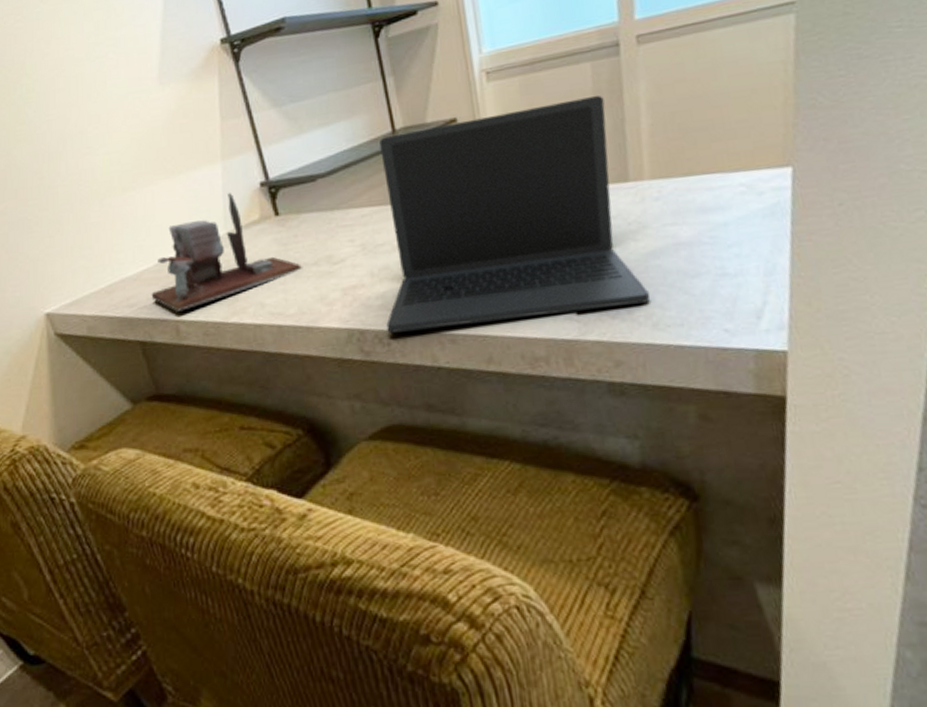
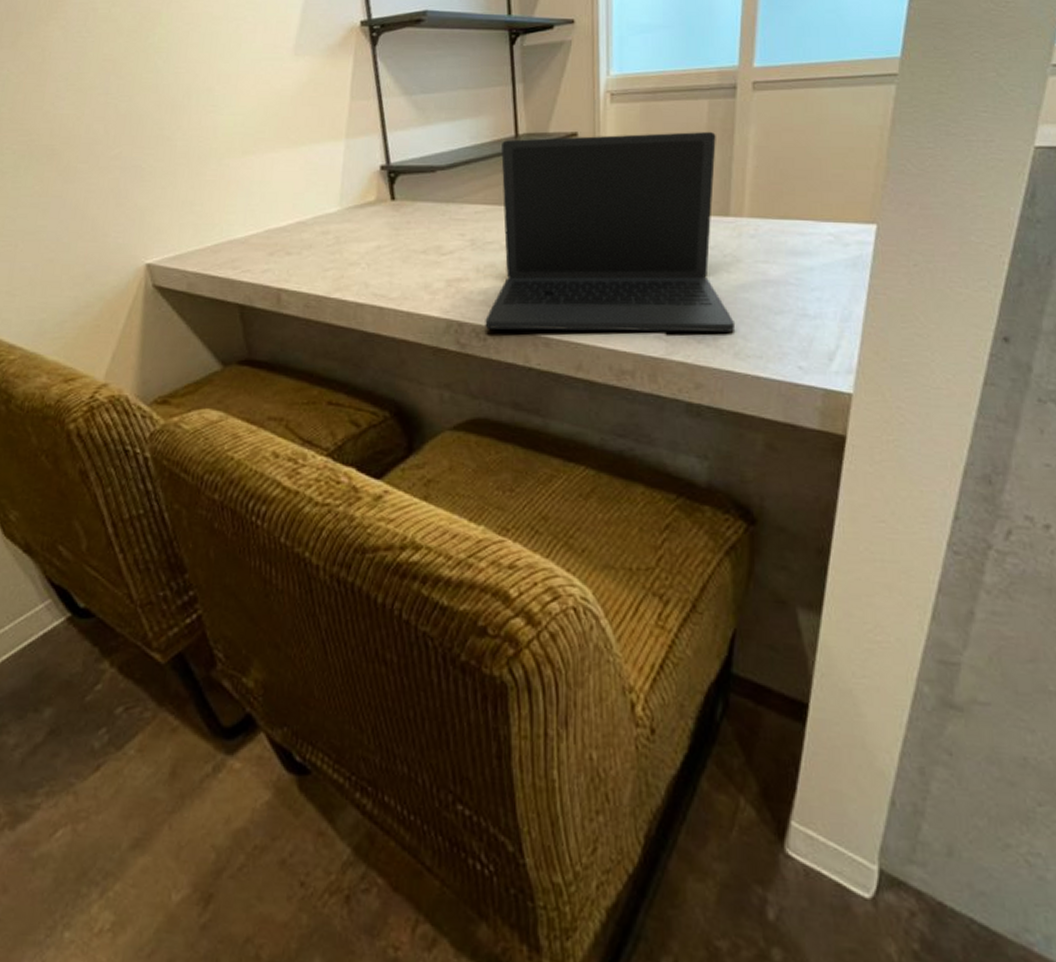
desk organizer: present [151,193,303,312] -> none [256,171,412,280]

